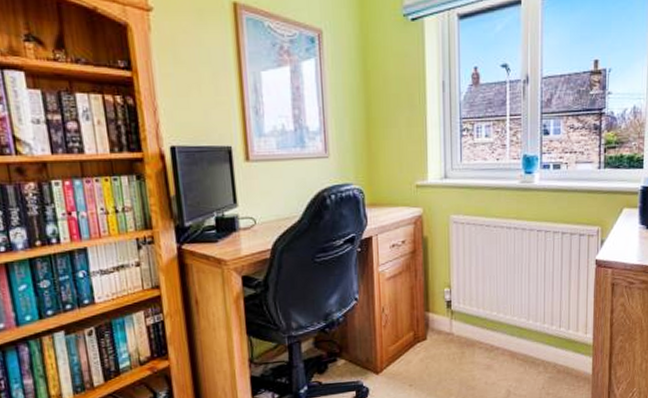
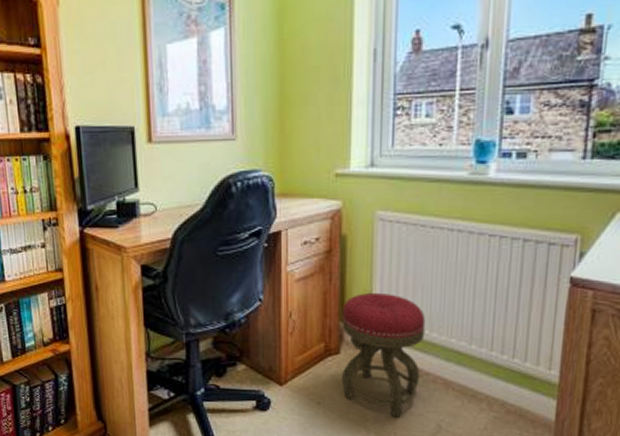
stool: none [426,284,494,389] -> present [341,292,426,418]

